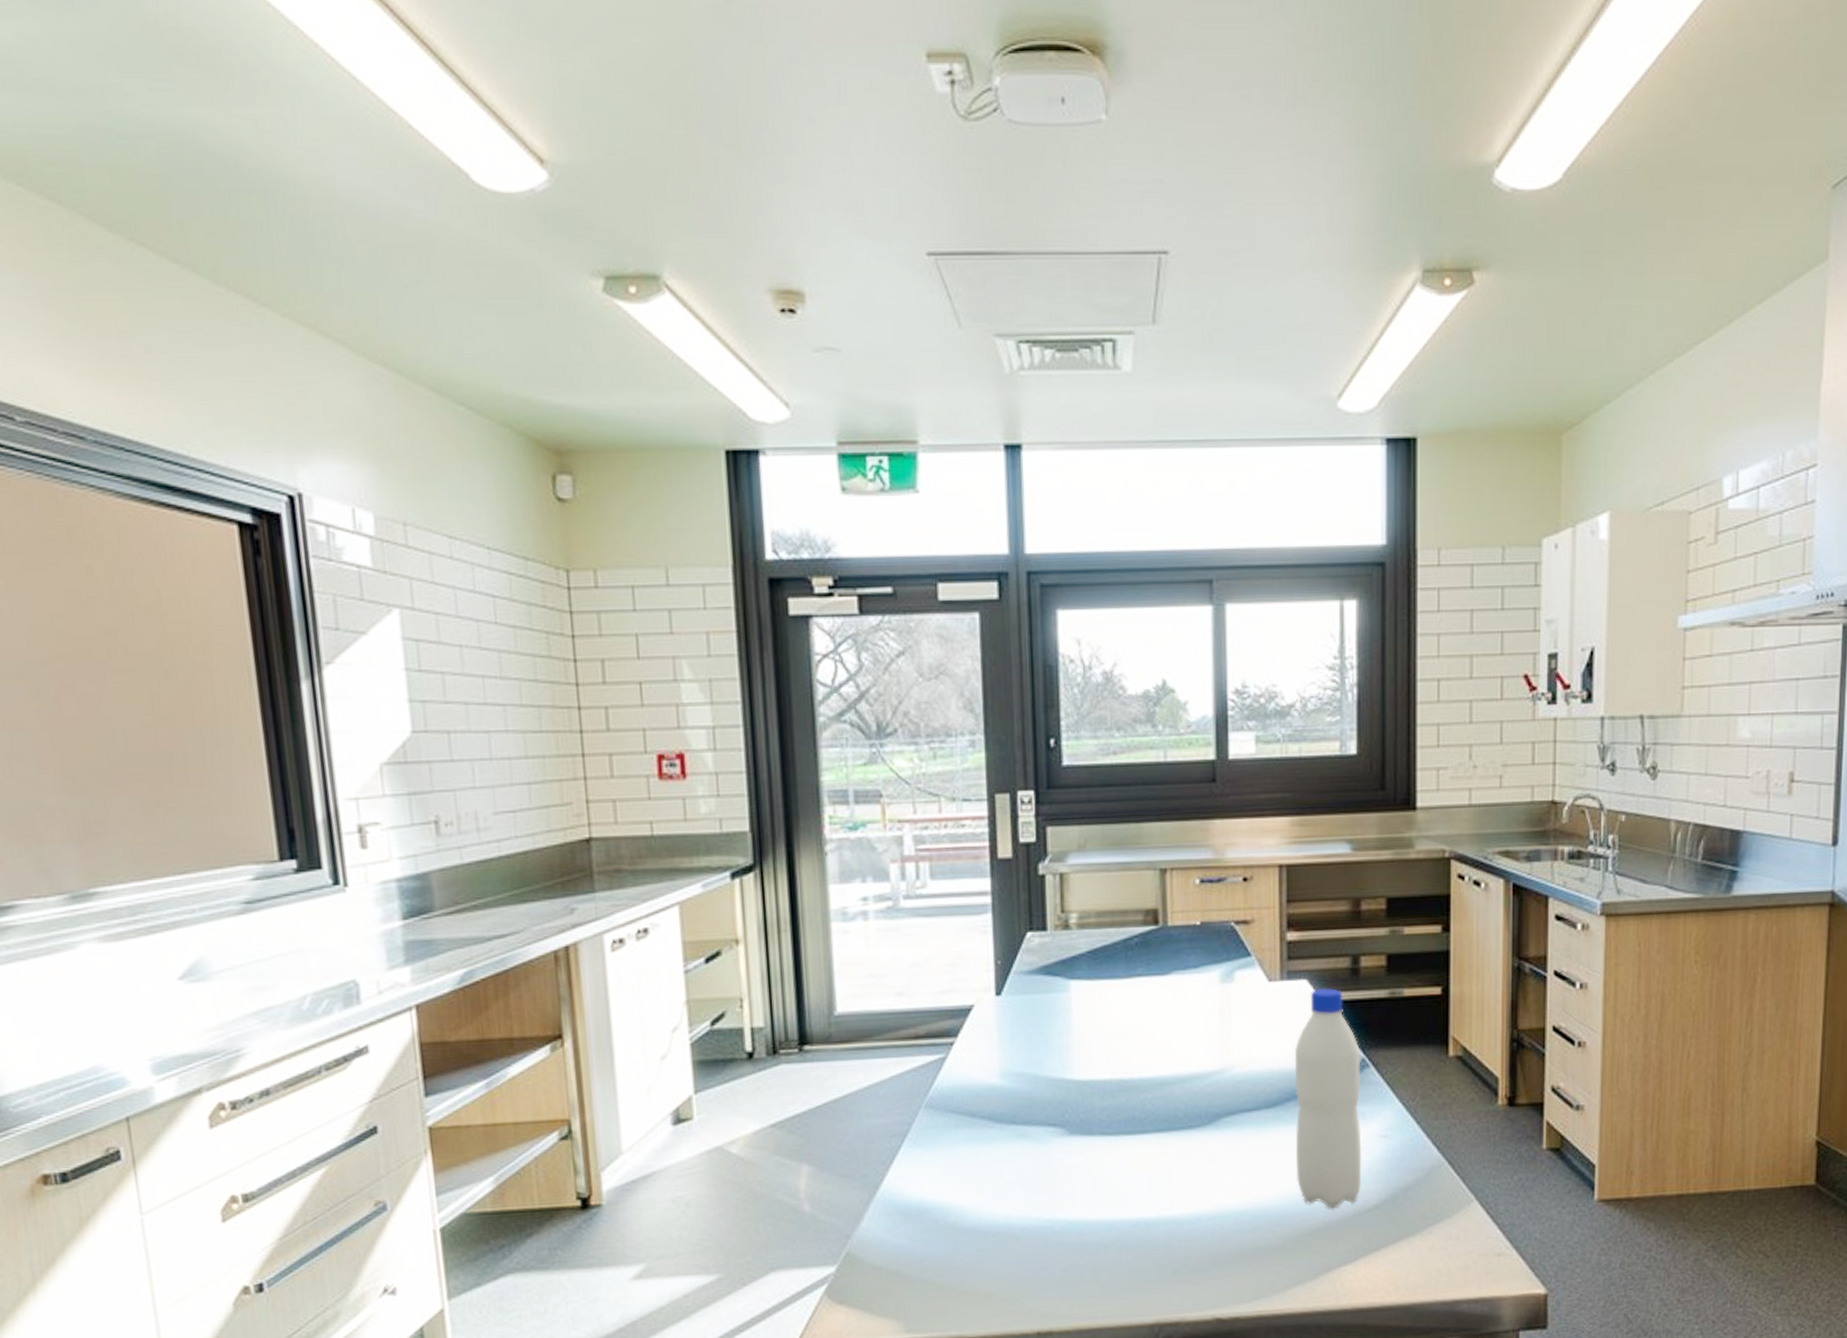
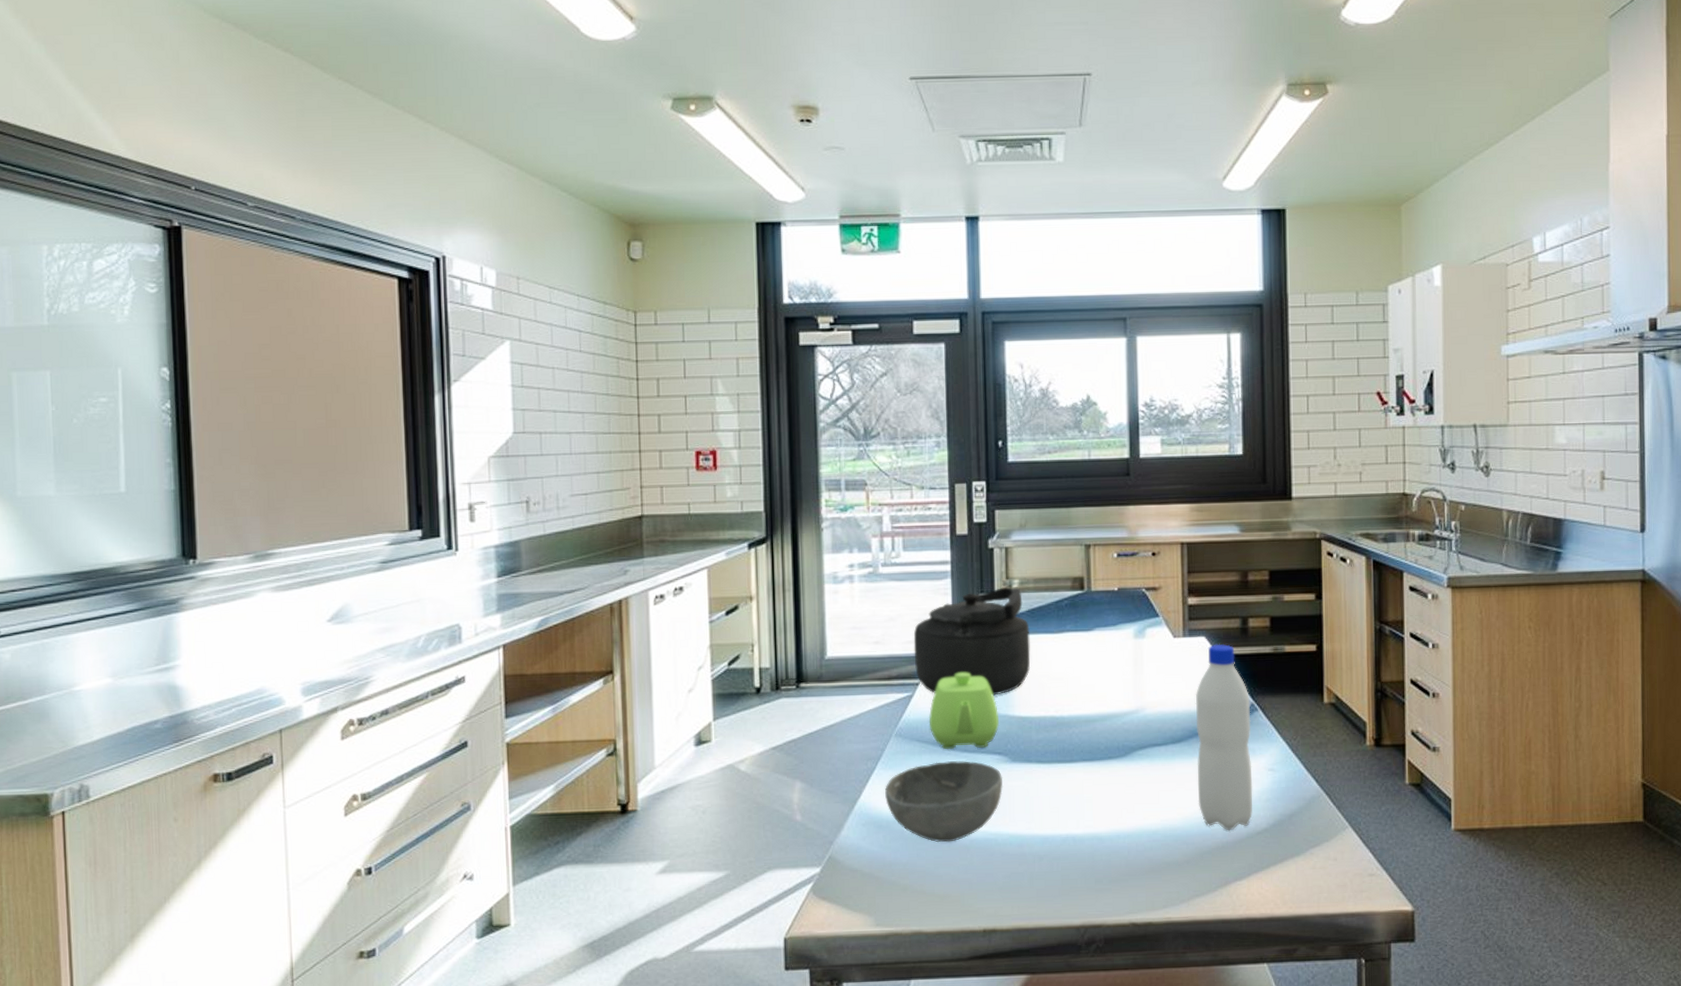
bowl: none [914,1135,1060,1233] -> present [885,761,1004,843]
kettle: none [945,922,1093,1056] -> present [913,587,1031,696]
teapot: none [966,1028,1055,1121] -> present [928,672,1000,749]

